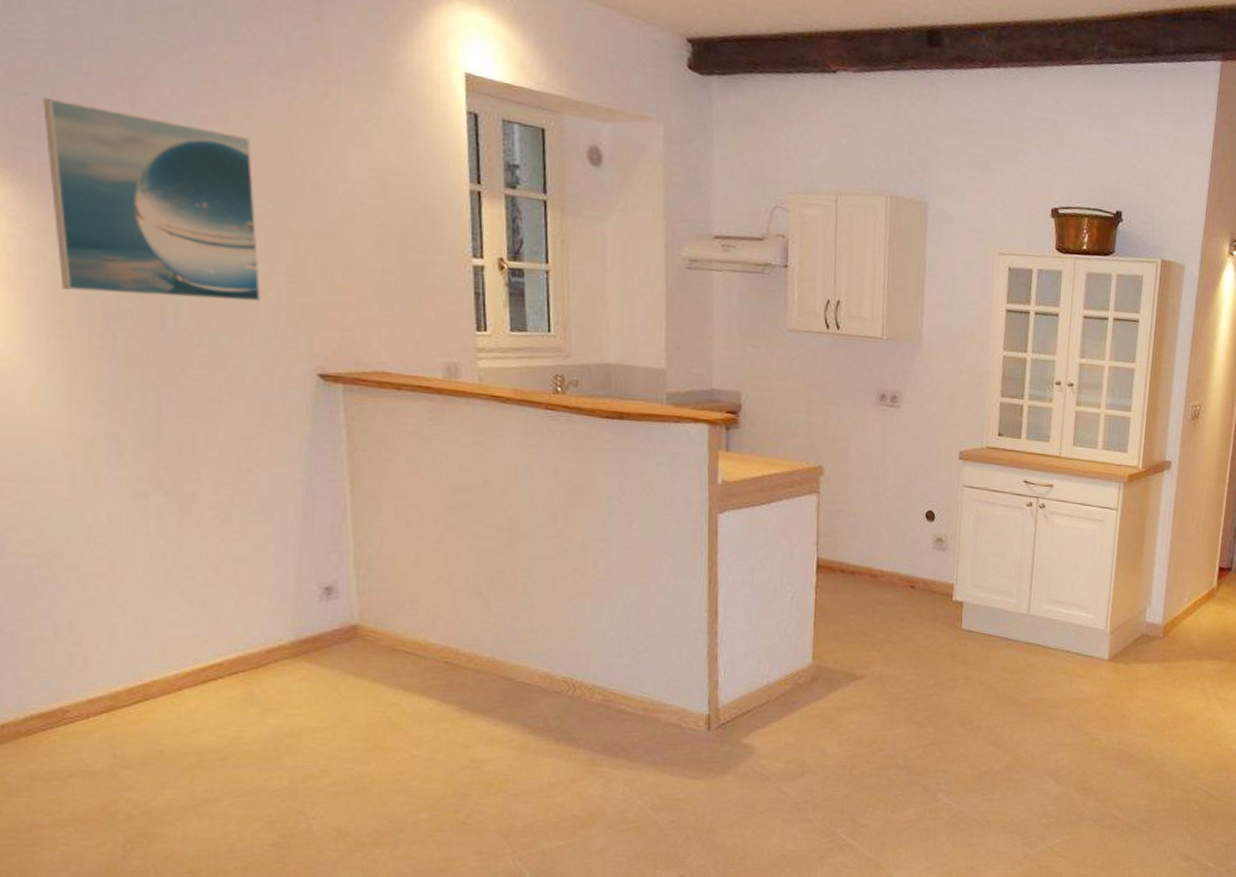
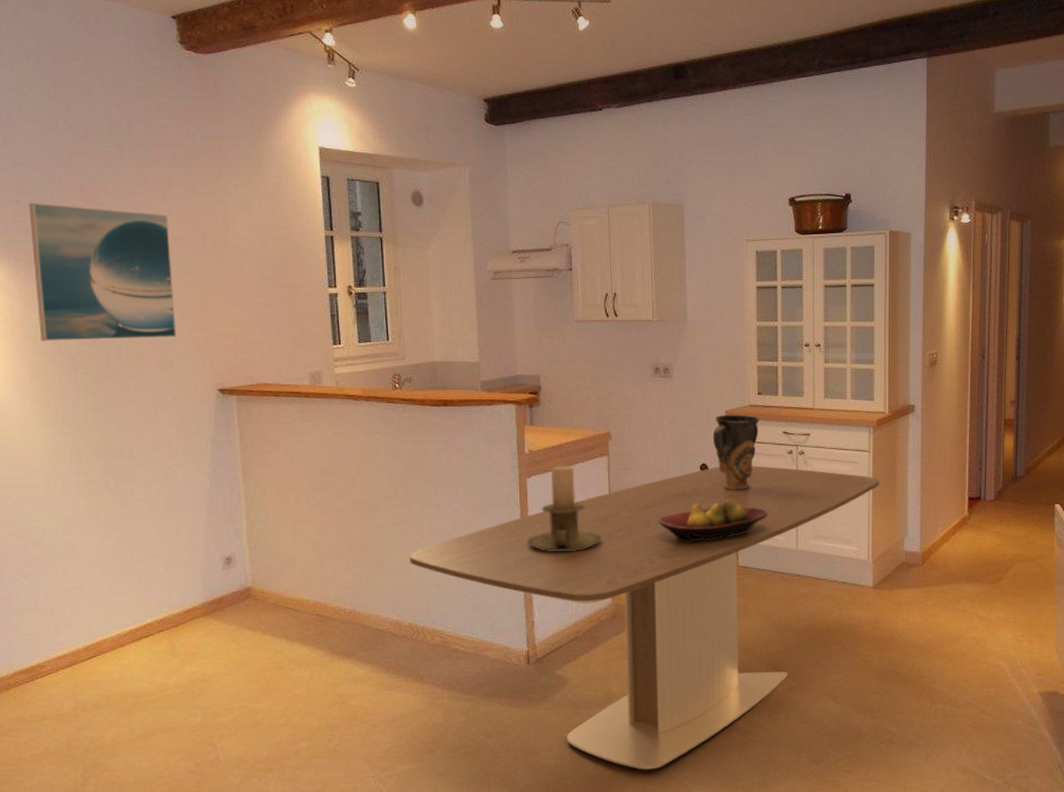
dining table: none [567,514,1126,852] -> present [409,465,880,770]
candle holder: none [714,500,805,603] -> present [526,465,602,552]
fruit bowl: none [872,552,999,599] -> present [658,499,768,541]
vase: none [942,455,999,545] -> present [712,414,760,491]

